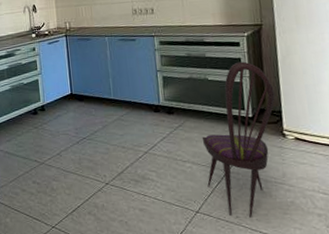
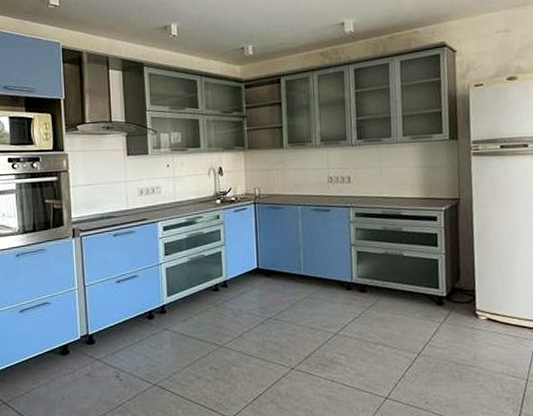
dining chair: present [202,61,276,218] -> none [394,237,470,403]

